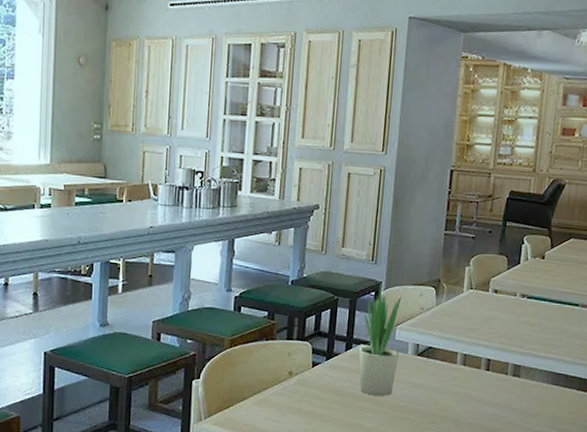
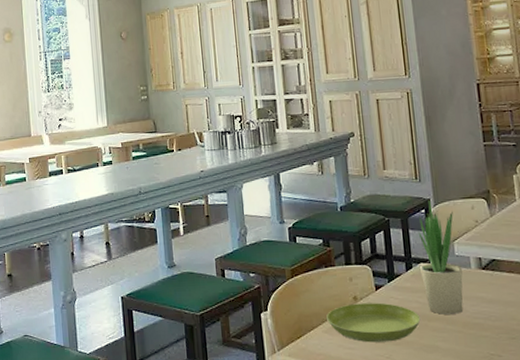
saucer: none [259,378,351,418] -> present [326,303,421,343]

